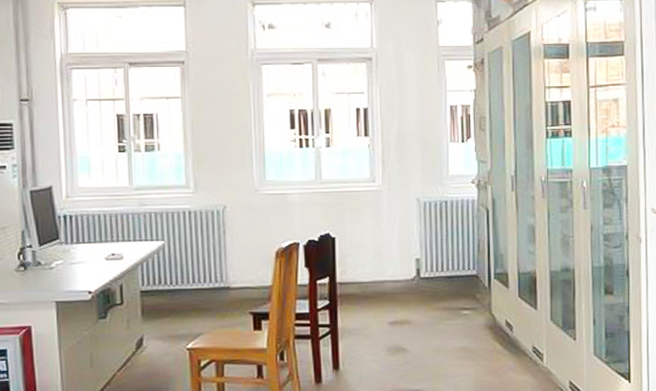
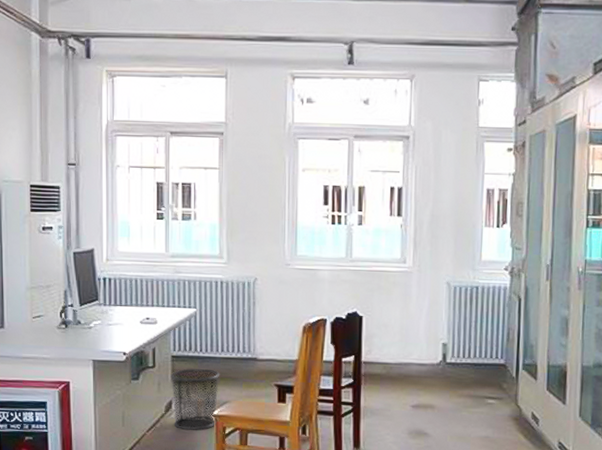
waste bin: none [140,301,193,366] -> present [171,368,220,430]

